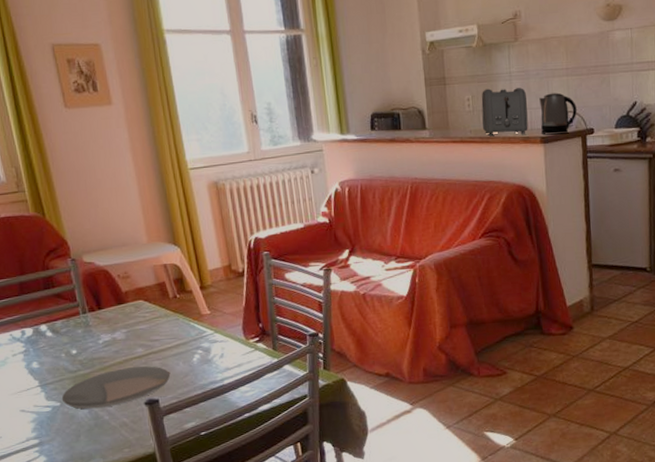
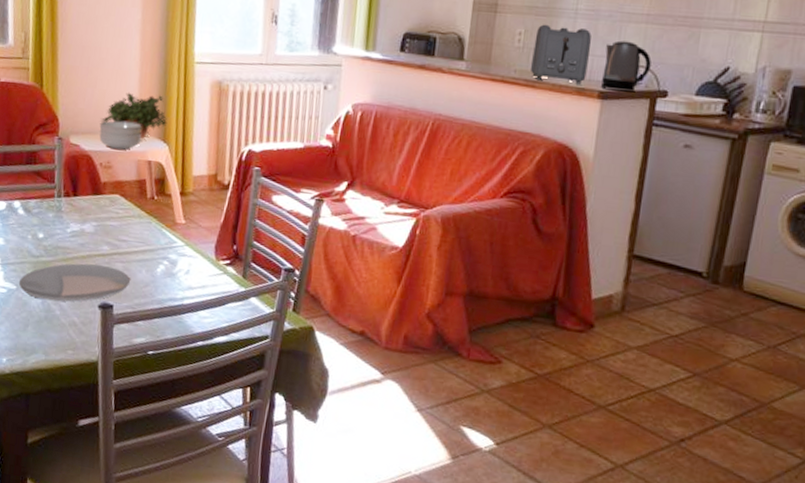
potted plant: none [109,203,175,249] -> present [100,92,168,142]
bowl: none [109,232,153,261] -> present [99,121,142,150]

